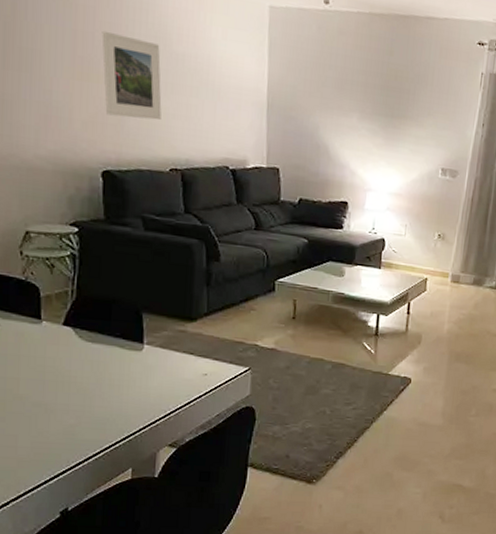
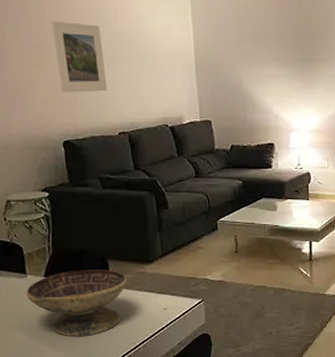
decorative bowl: none [39,321,164,399] -> present [26,270,128,337]

